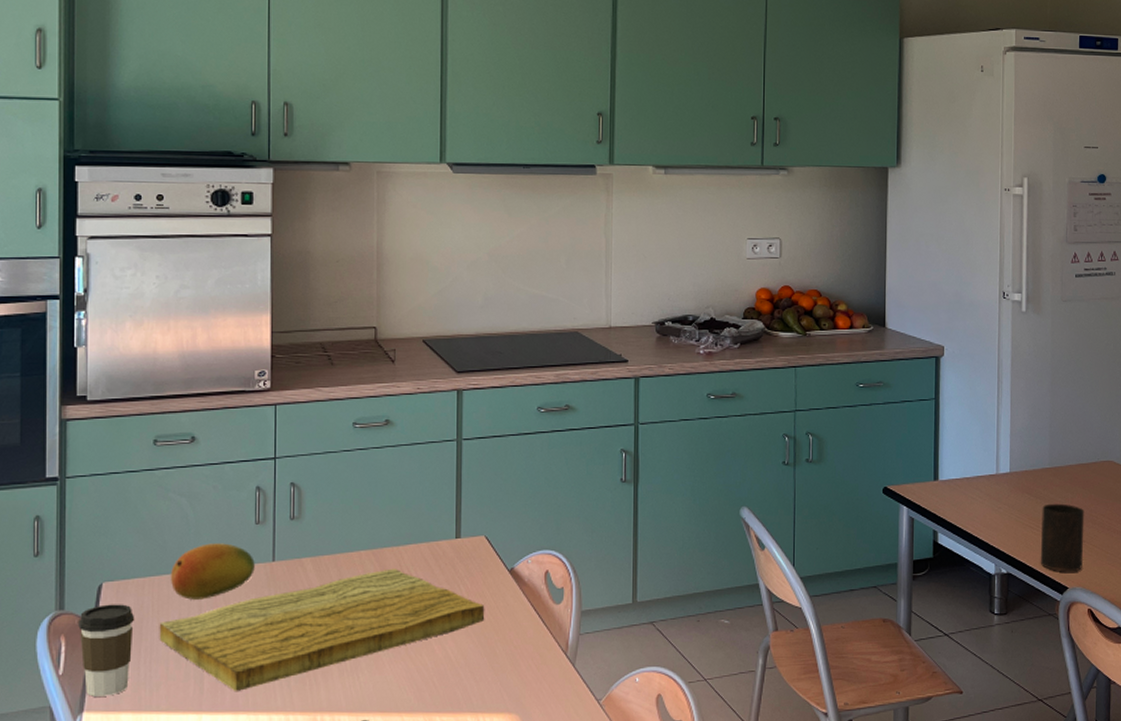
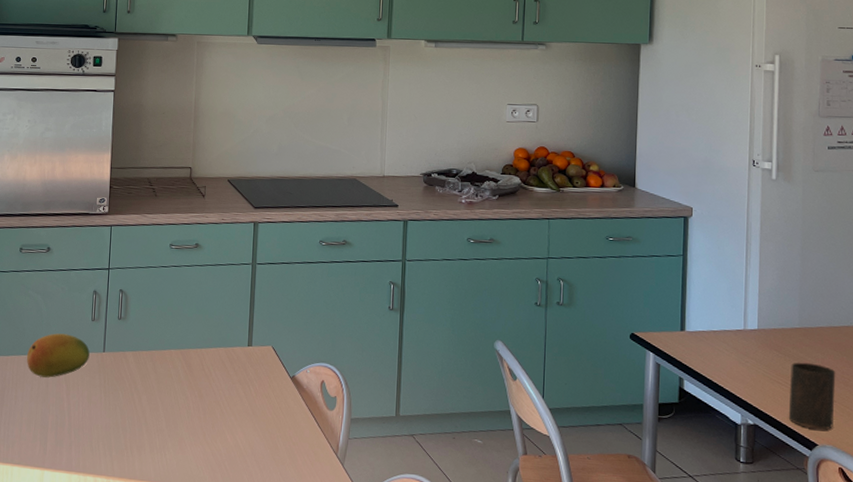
cutting board: present [159,568,485,692] -> none [16,366,270,456]

